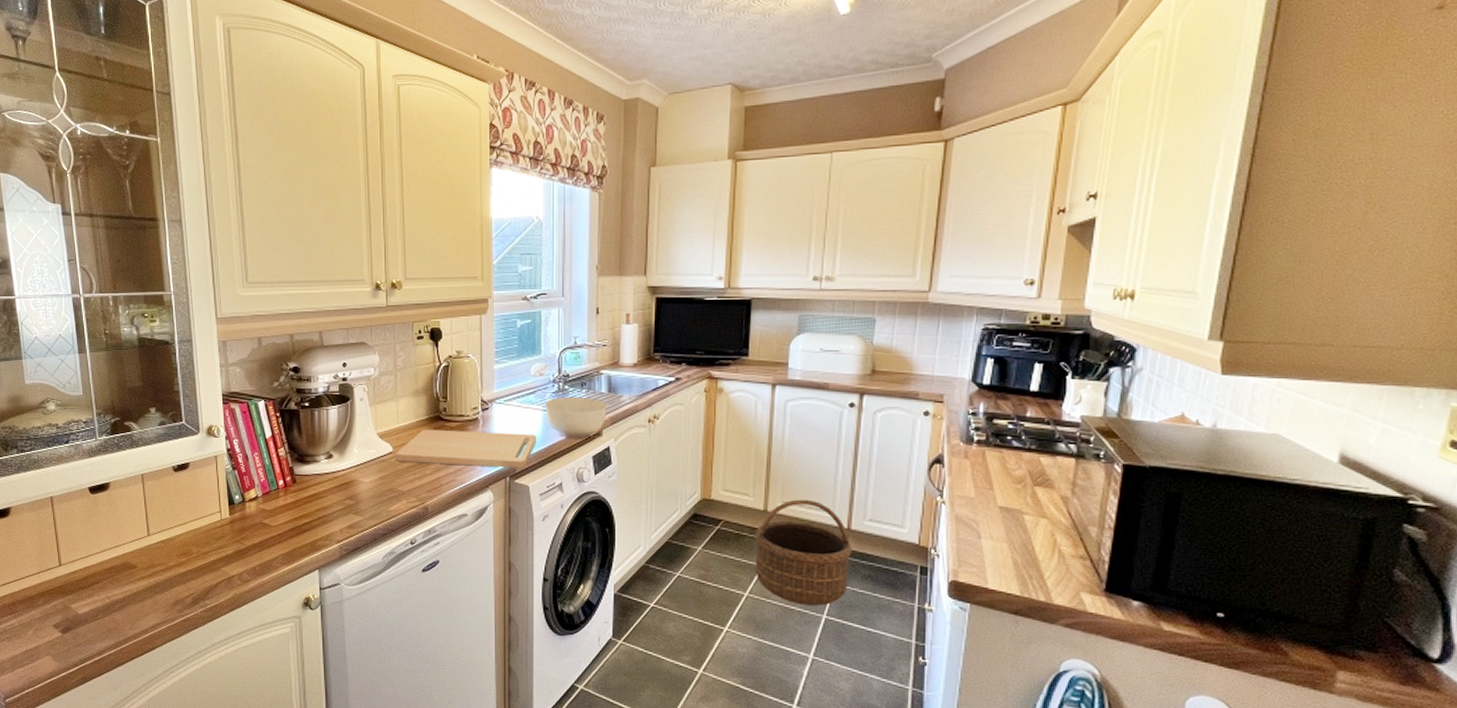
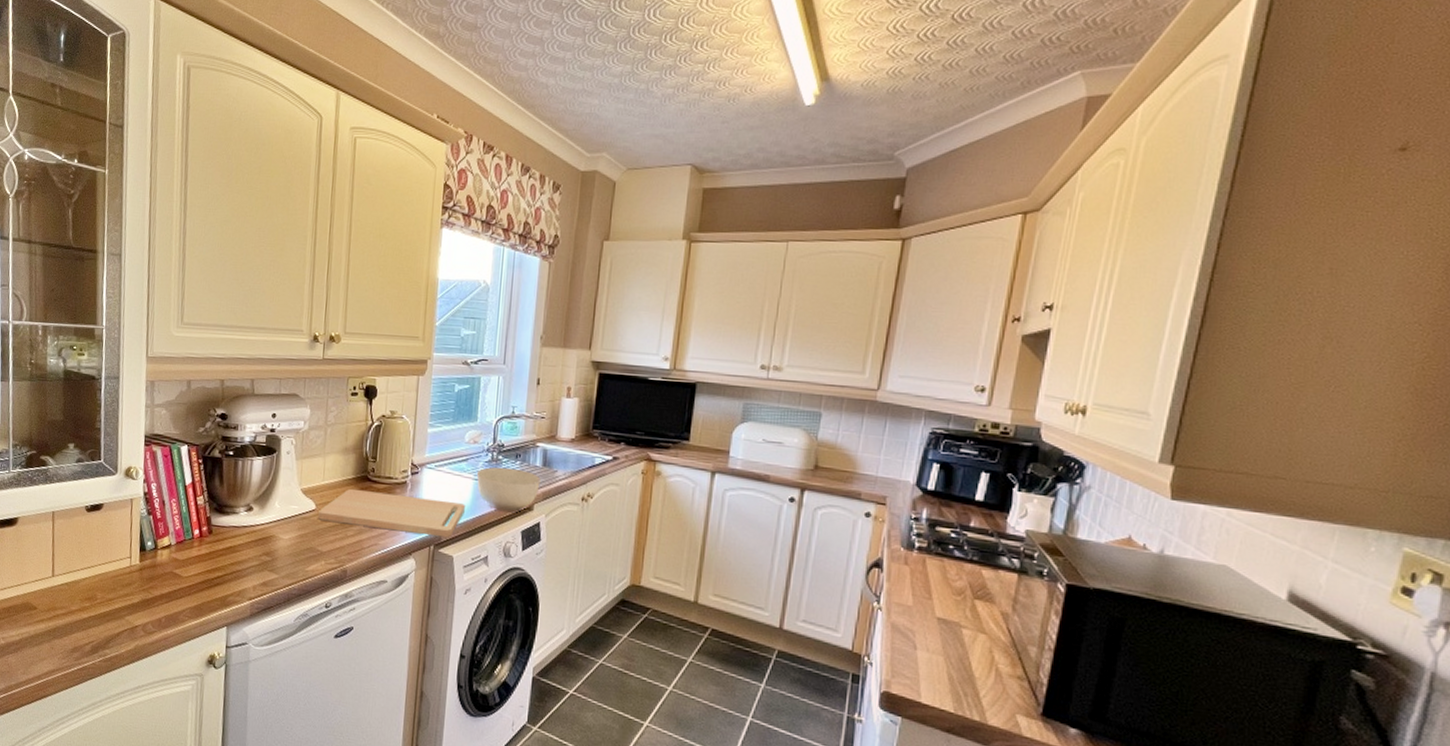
basket: present [755,499,852,606] -> none [681,593,783,707]

